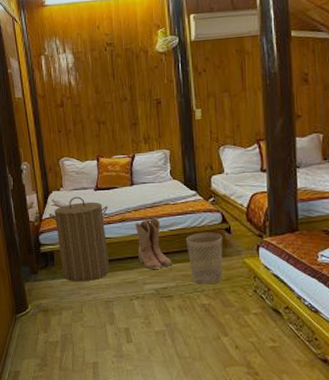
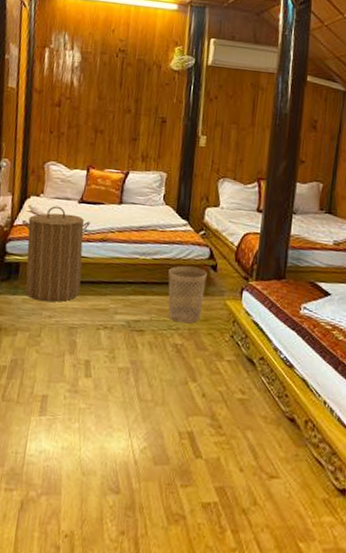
boots: present [135,218,172,270] -> none [114,242,150,299]

